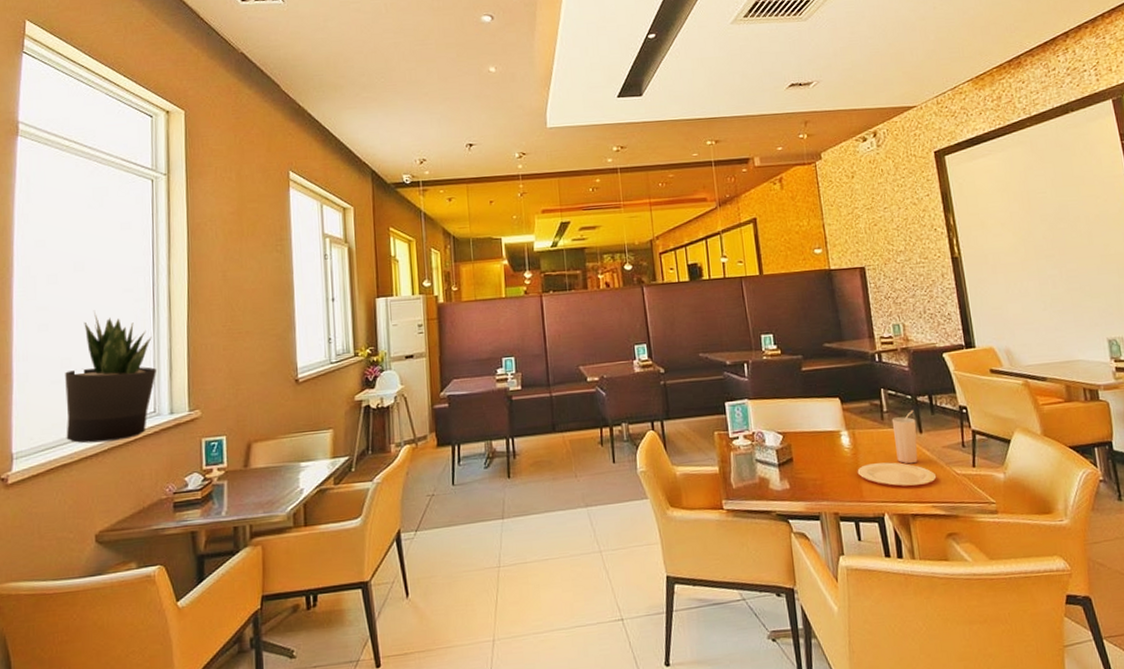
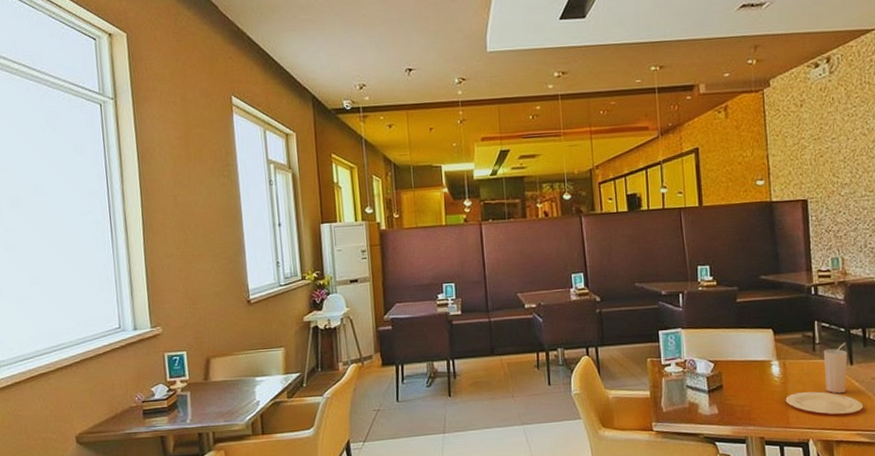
planter: present [65,311,157,444] -> none [35,232,119,355]

